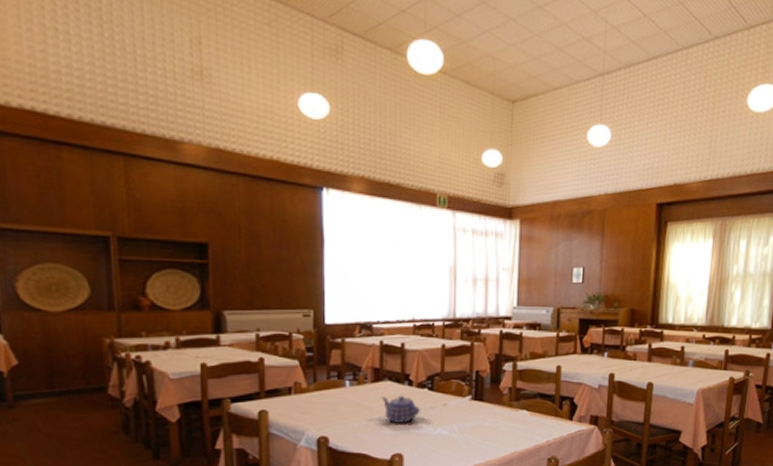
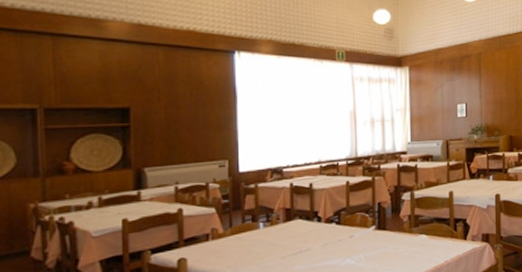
teapot: present [381,395,420,423] -> none [293,231,329,258]

